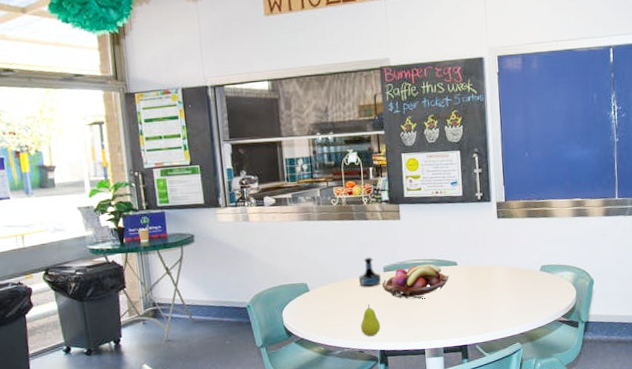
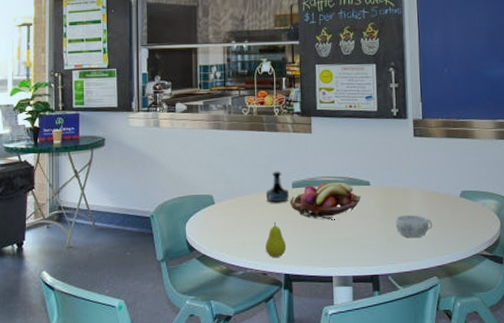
decorative bowl: none [481,289,516,310] -> present [395,214,433,237]

